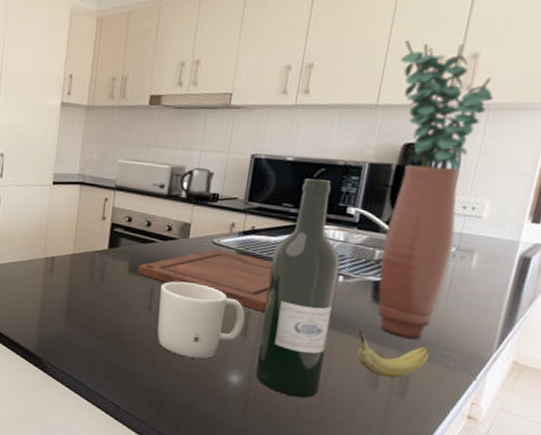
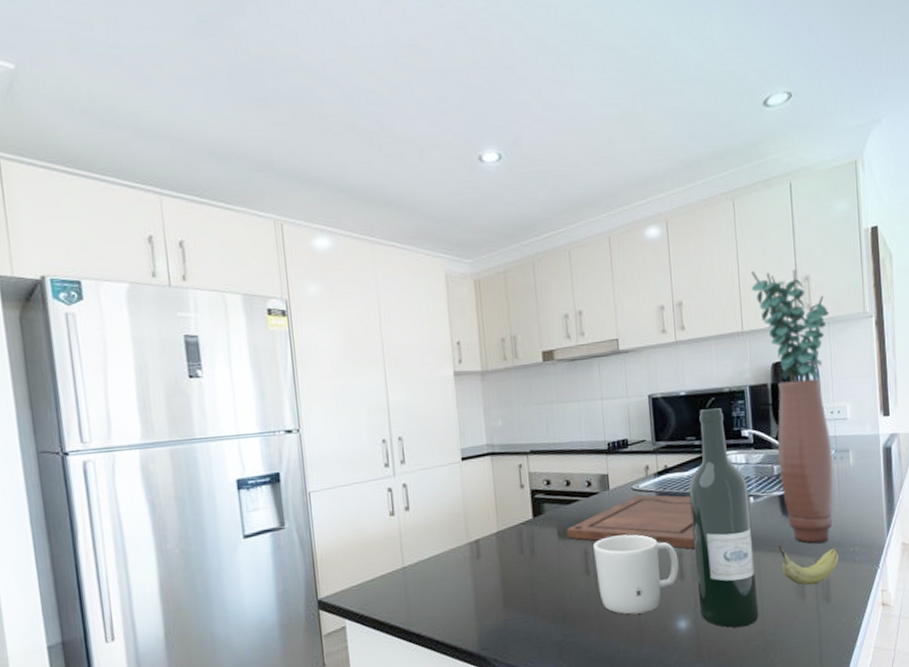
toaster: present [113,158,186,198] -> none [522,416,594,454]
kettle: present [179,167,215,202] -> none [588,415,621,451]

